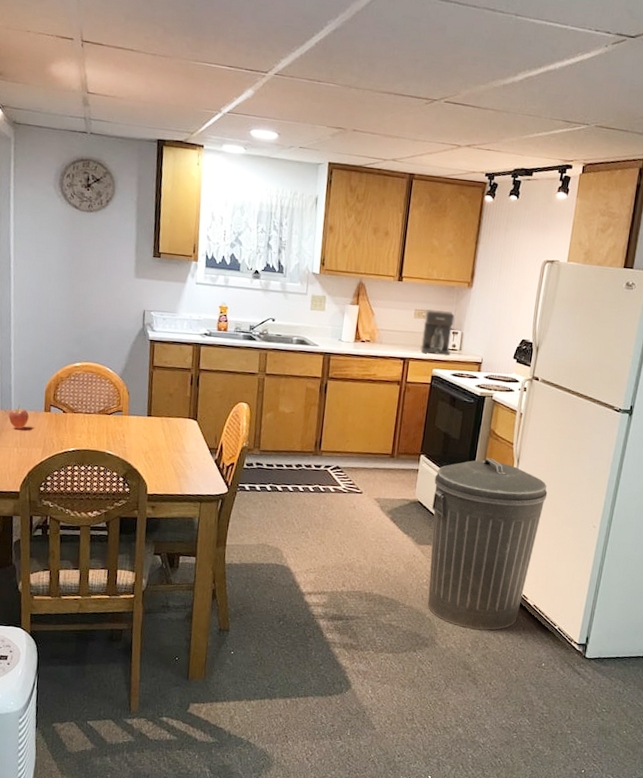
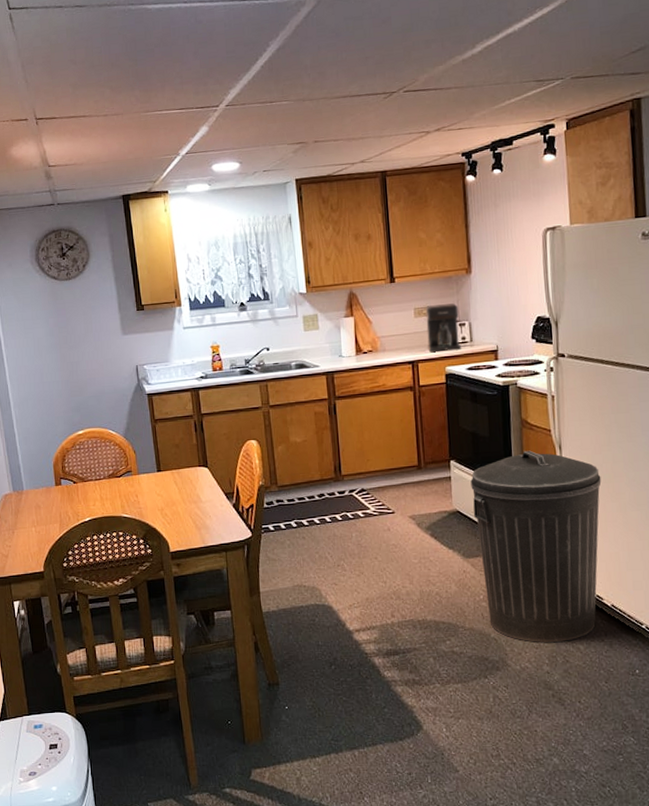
fruit: present [8,404,29,429] -> none [22,483,41,508]

